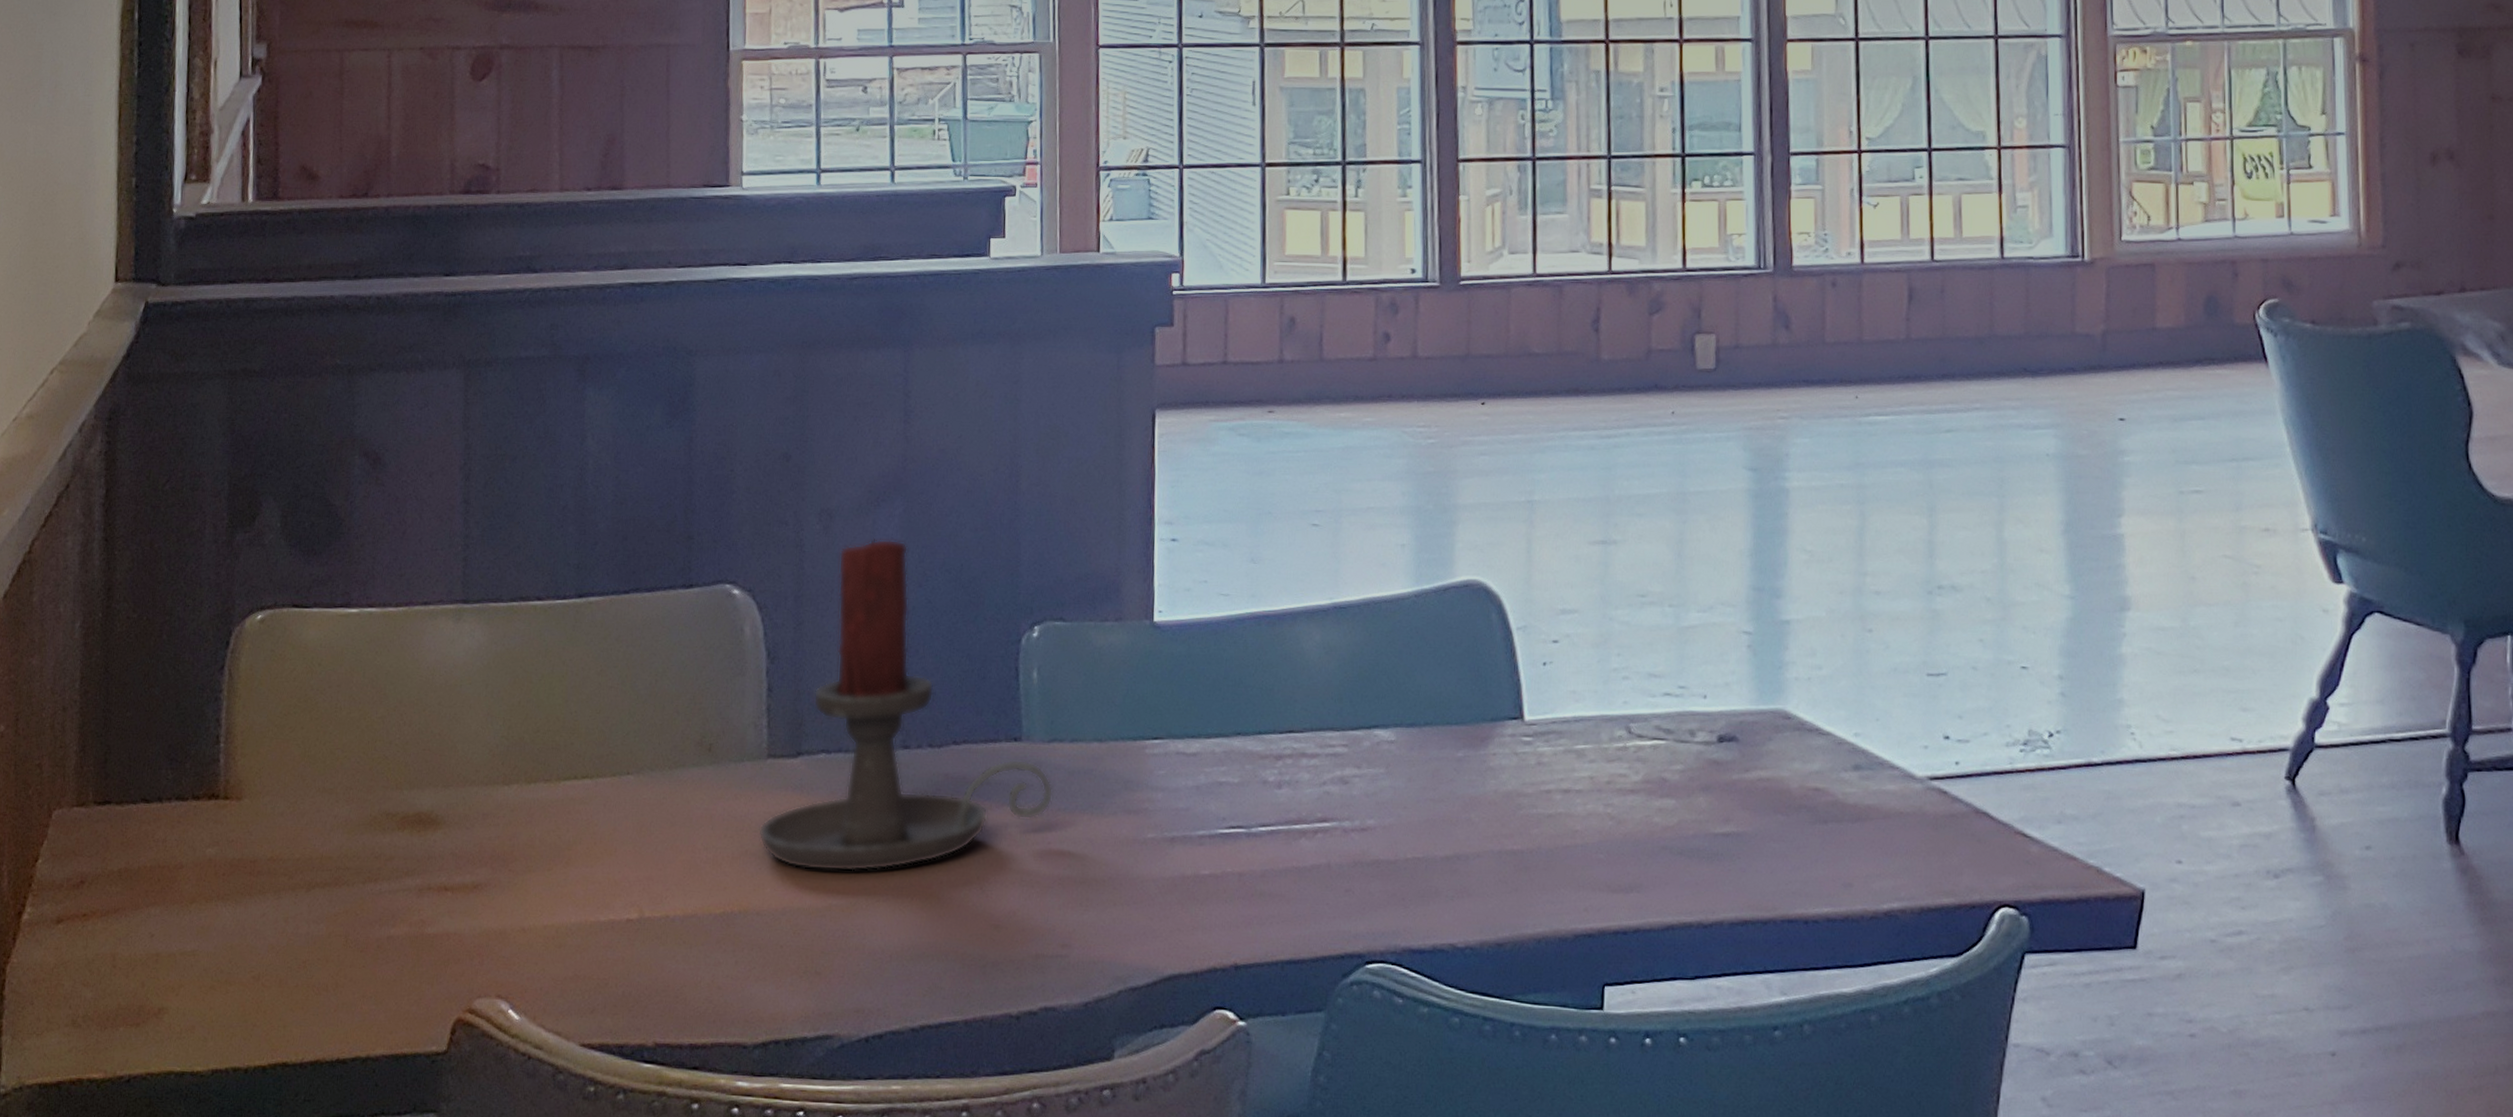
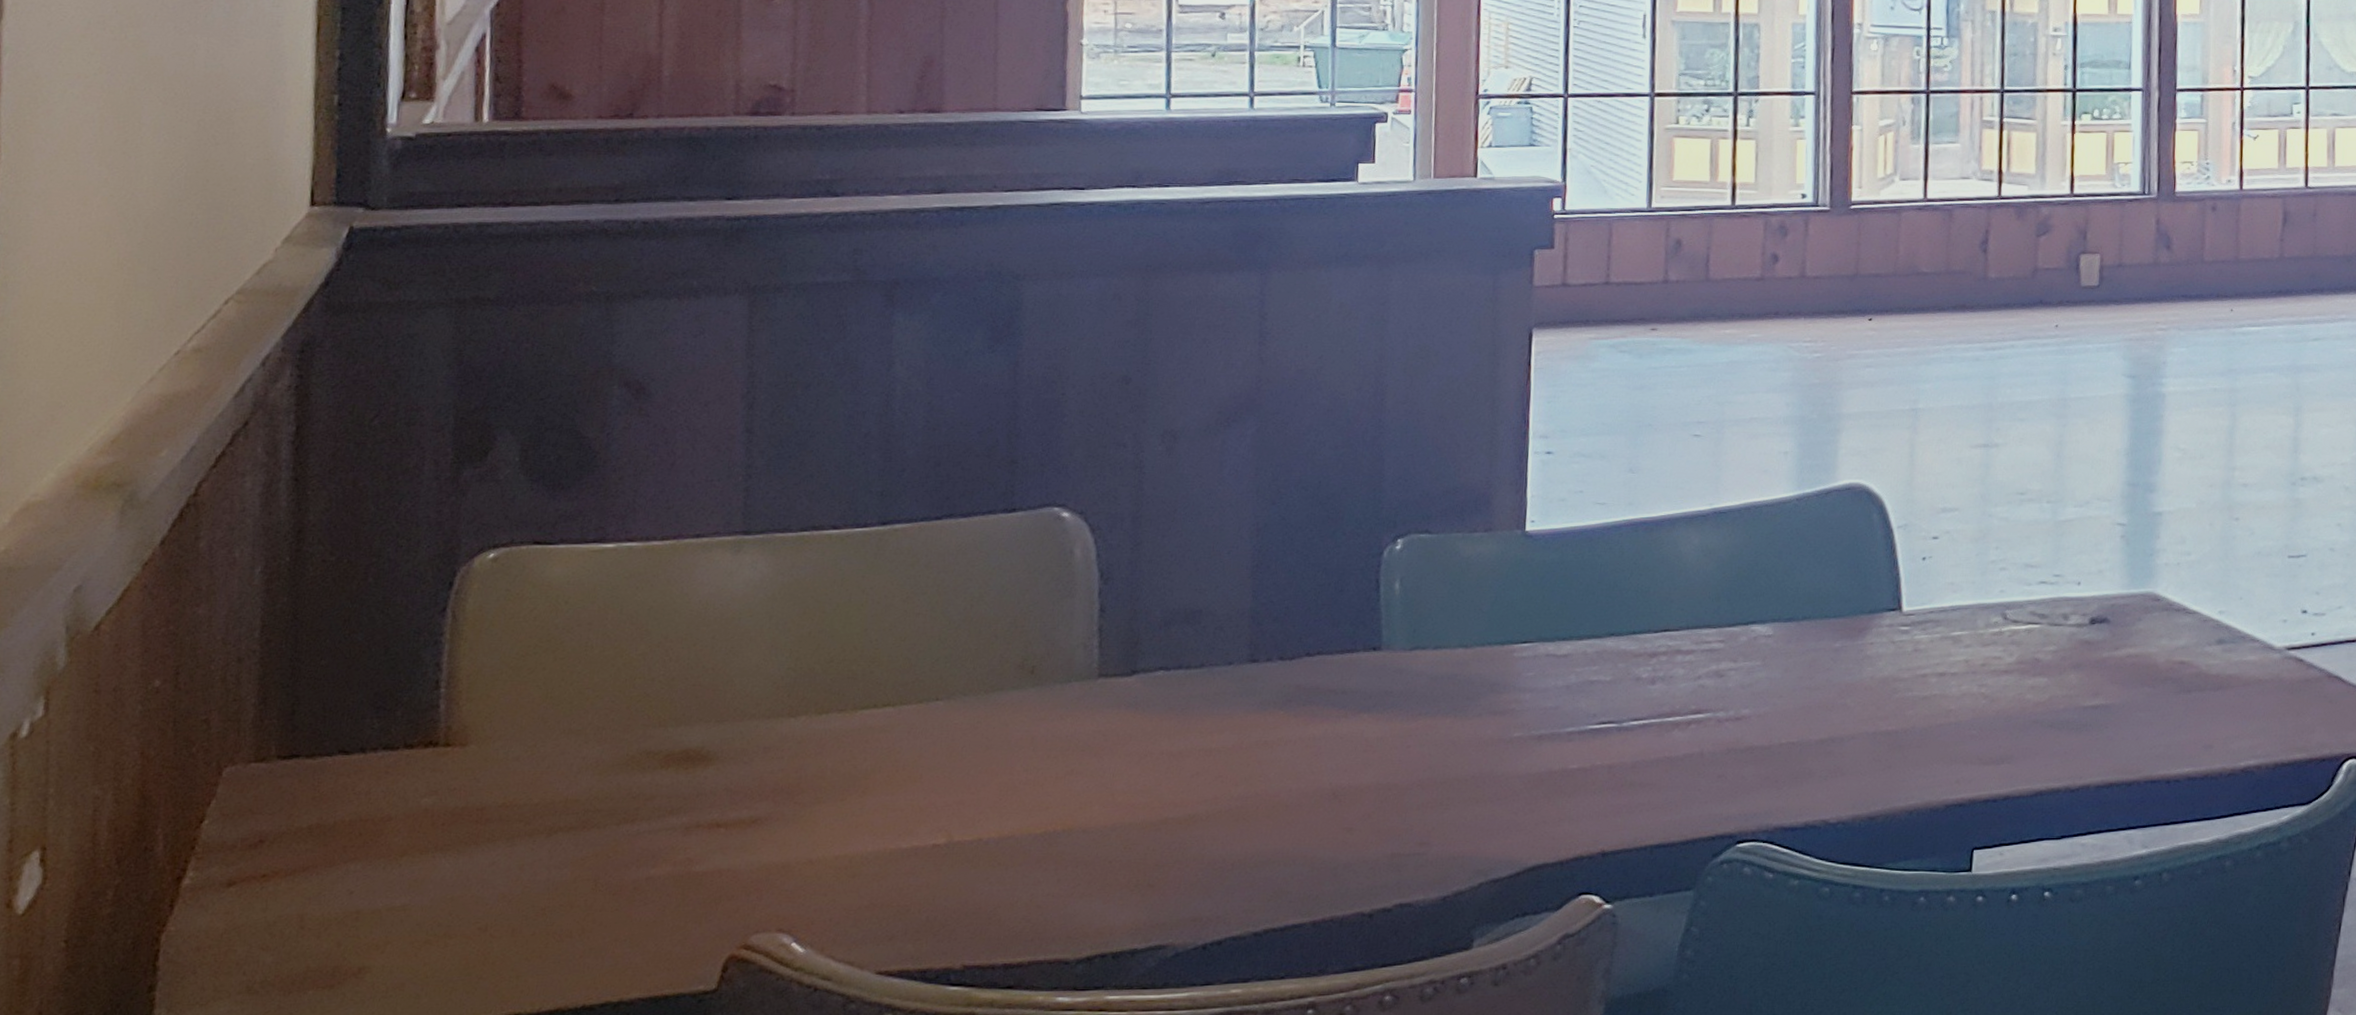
candle holder: present [757,537,1054,872] -> none [1085,457,1415,786]

